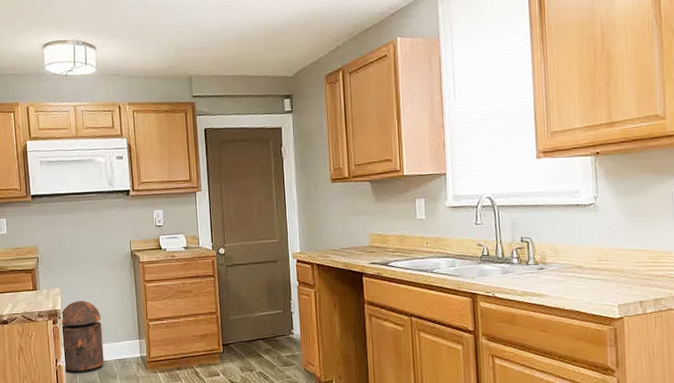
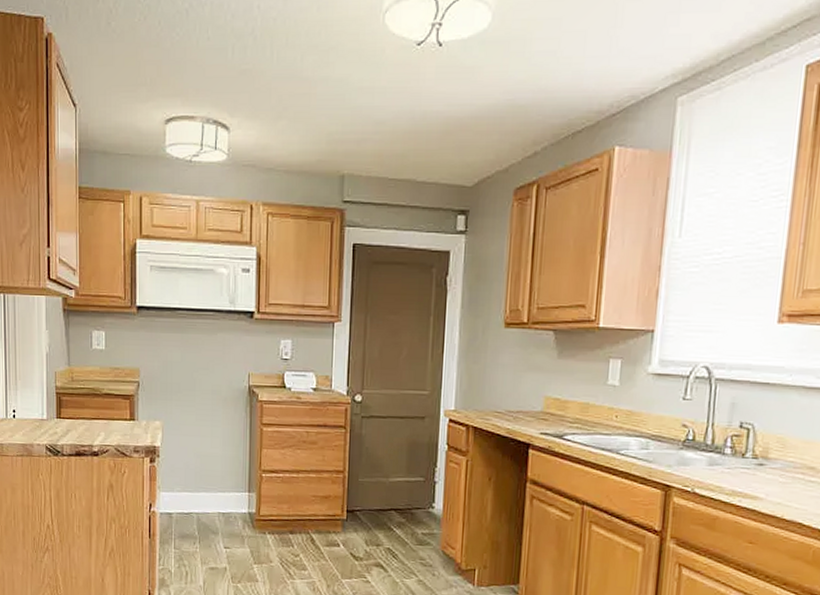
trash can: present [60,301,104,374] -> none [158,438,206,524]

